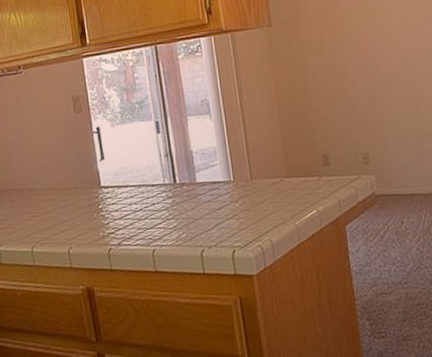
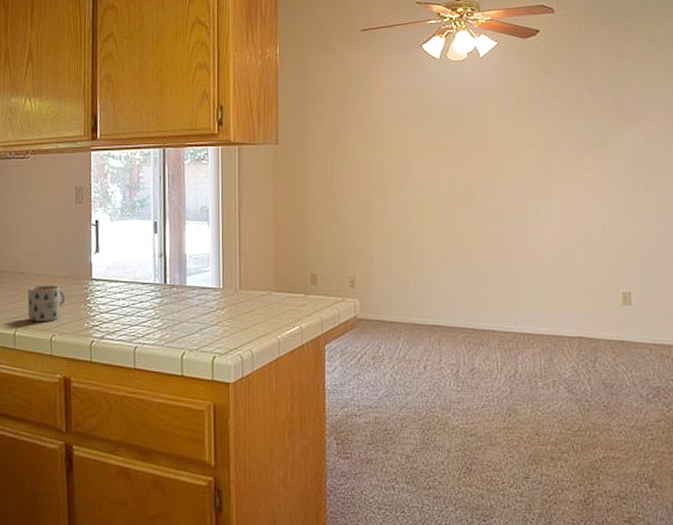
mug: none [39,198,78,237] -> present [27,285,66,322]

